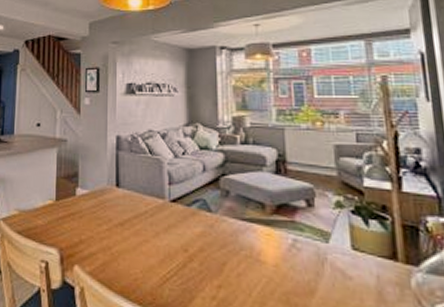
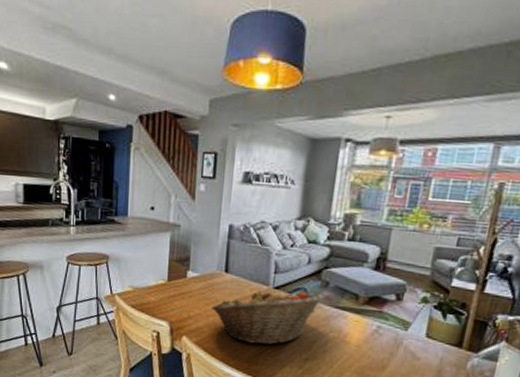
fruit basket: none [104,203,227,270] -> present [211,288,325,345]

